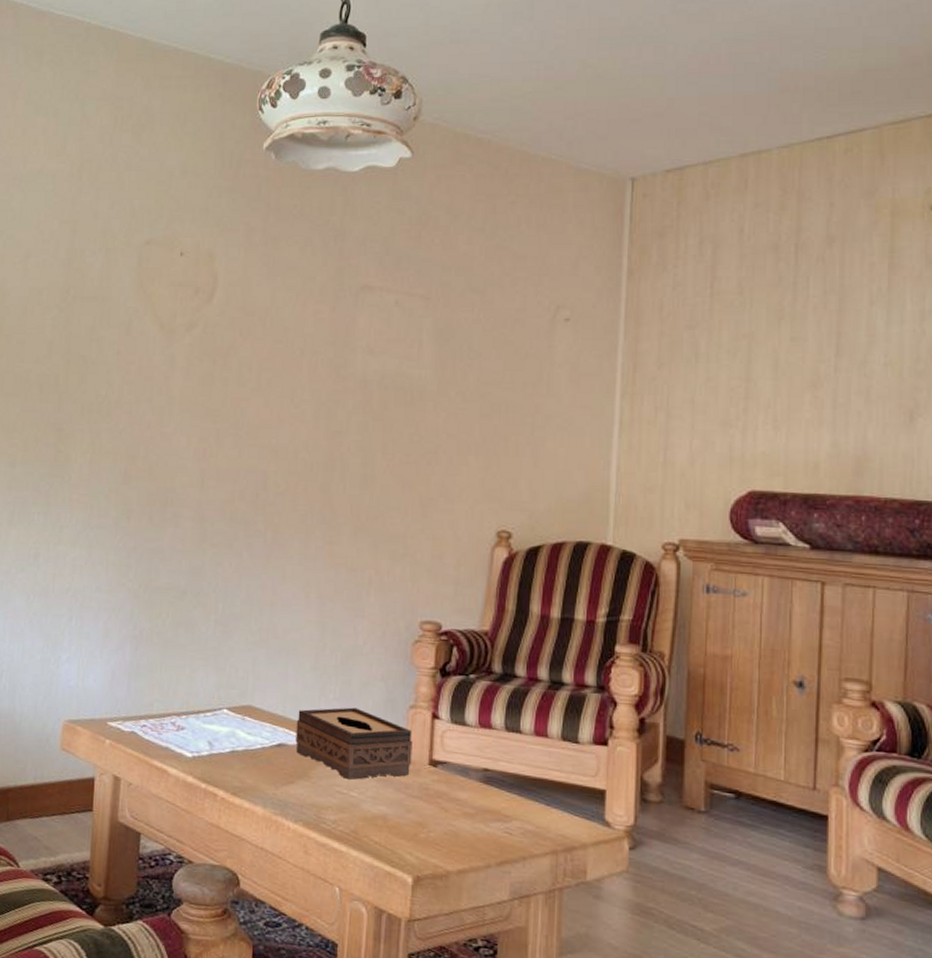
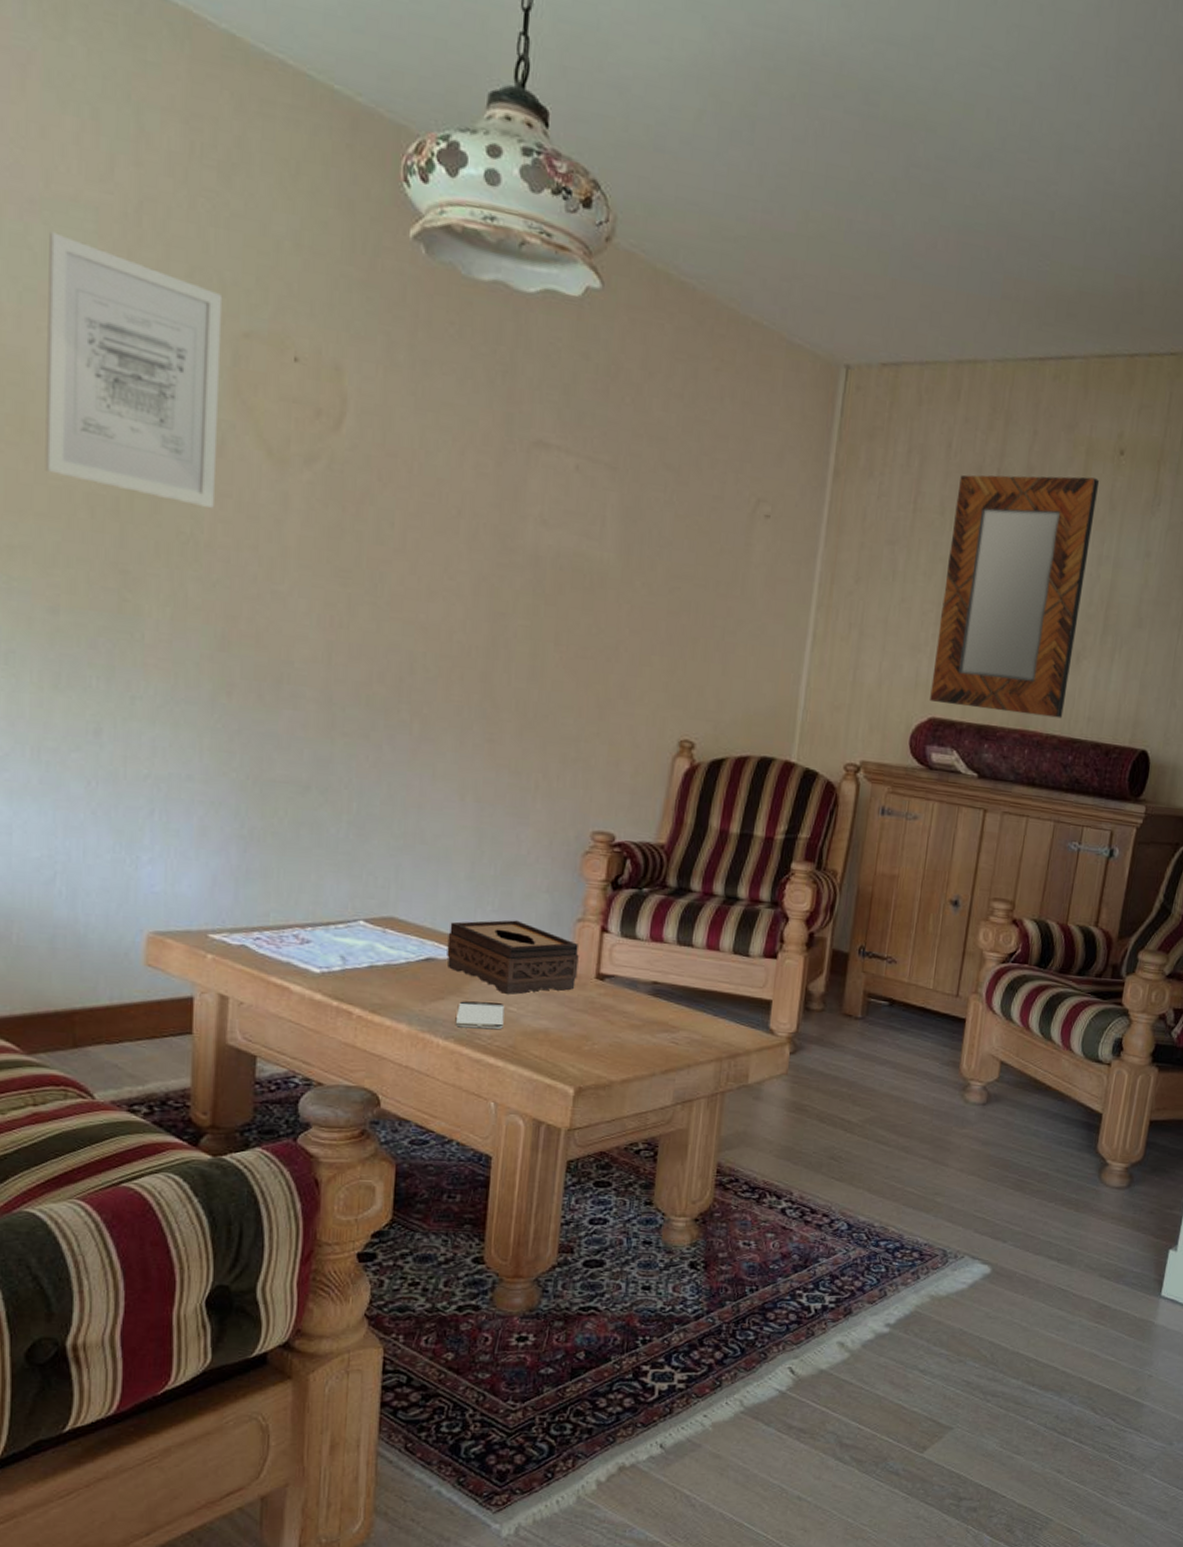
wall art: none [12,196,133,374] -> present [45,231,223,508]
smartphone: none [304,785,347,815] -> present [456,1001,505,1030]
home mirror: none [747,237,911,481] -> present [930,475,1100,718]

